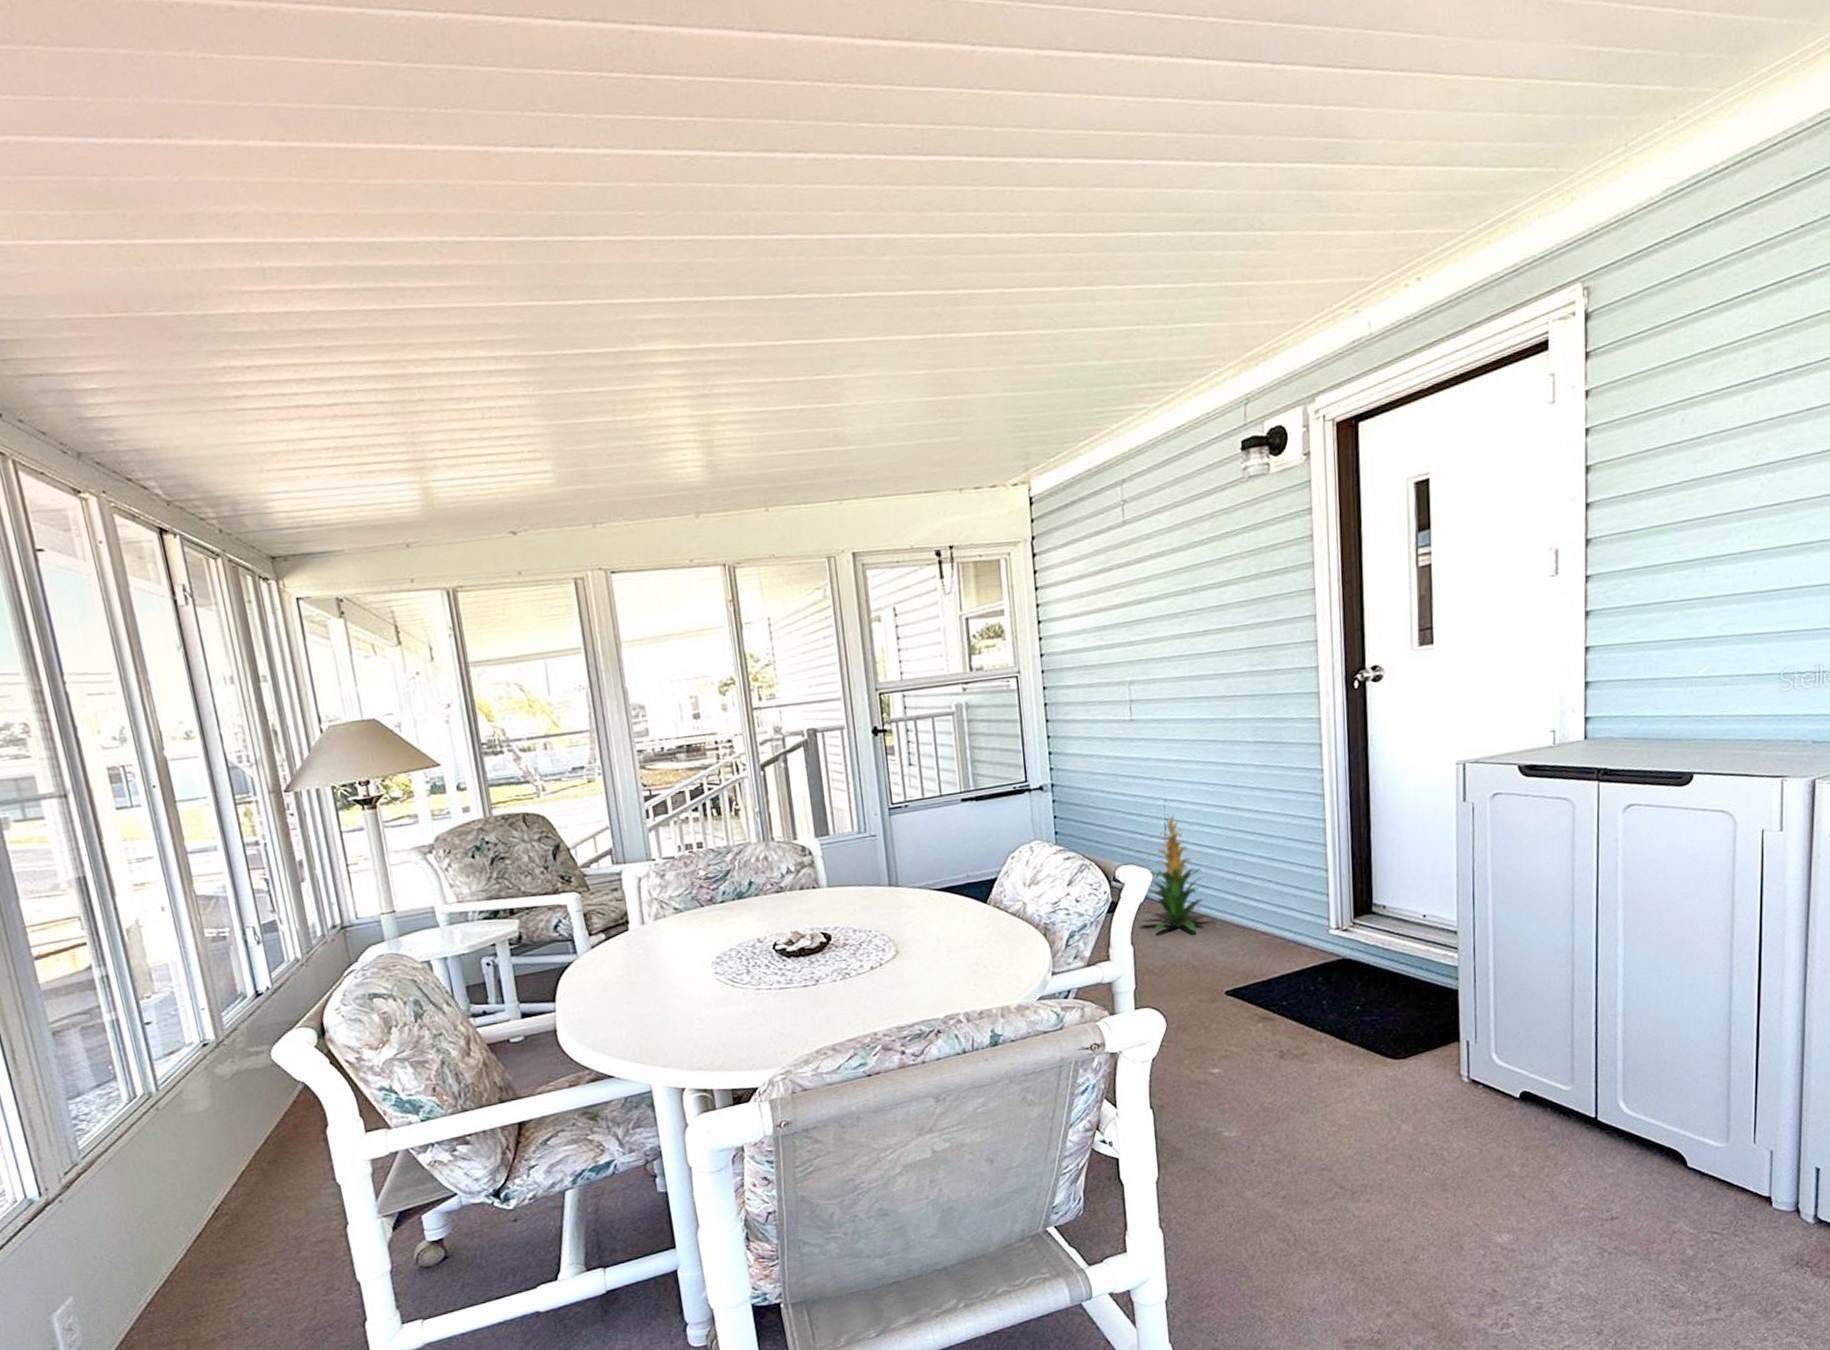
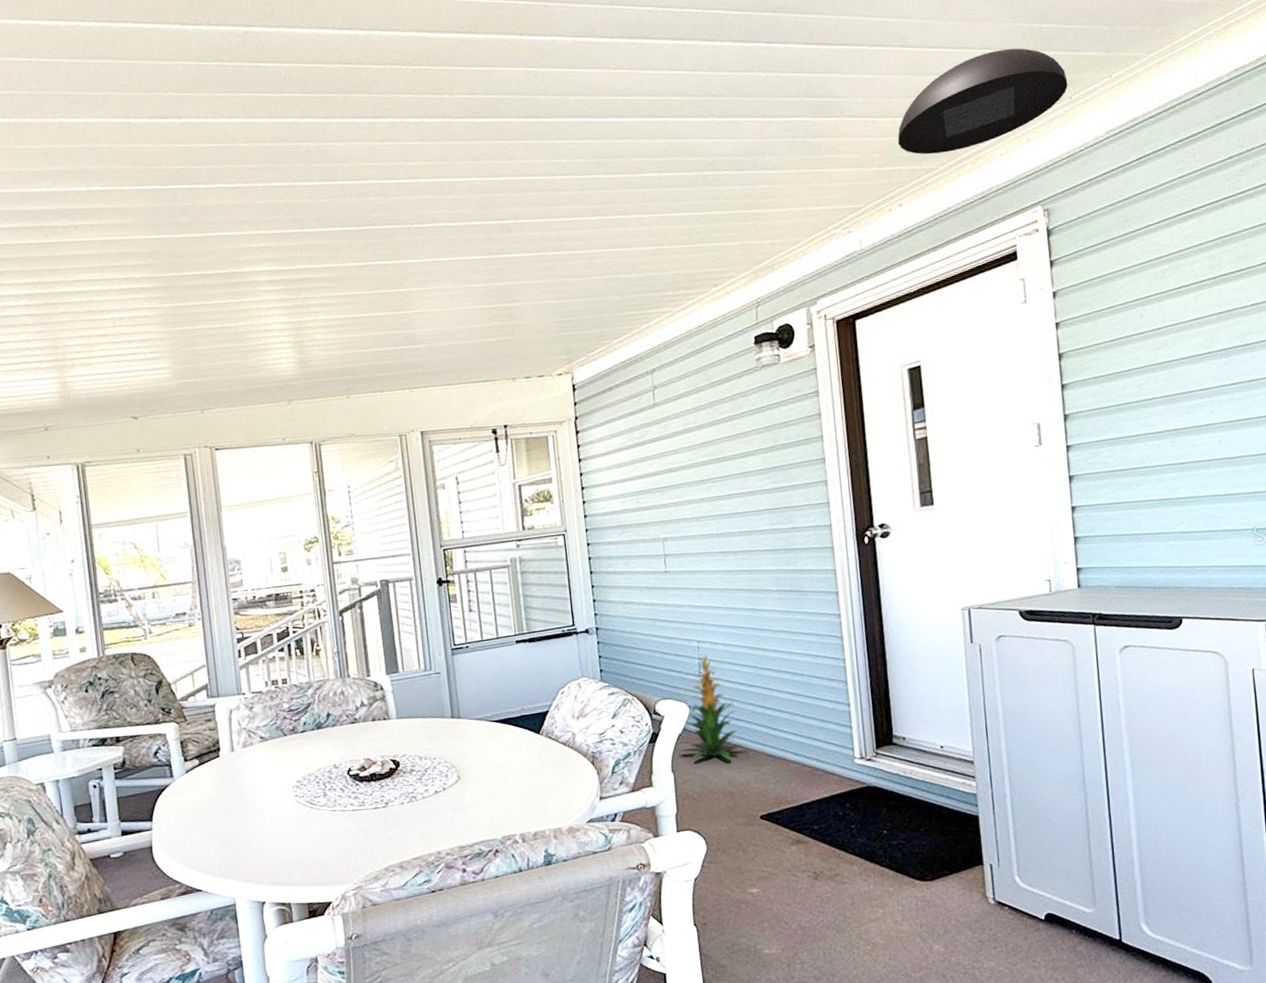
dome light: none [1420,78,1625,215] -> present [897,48,1068,155]

